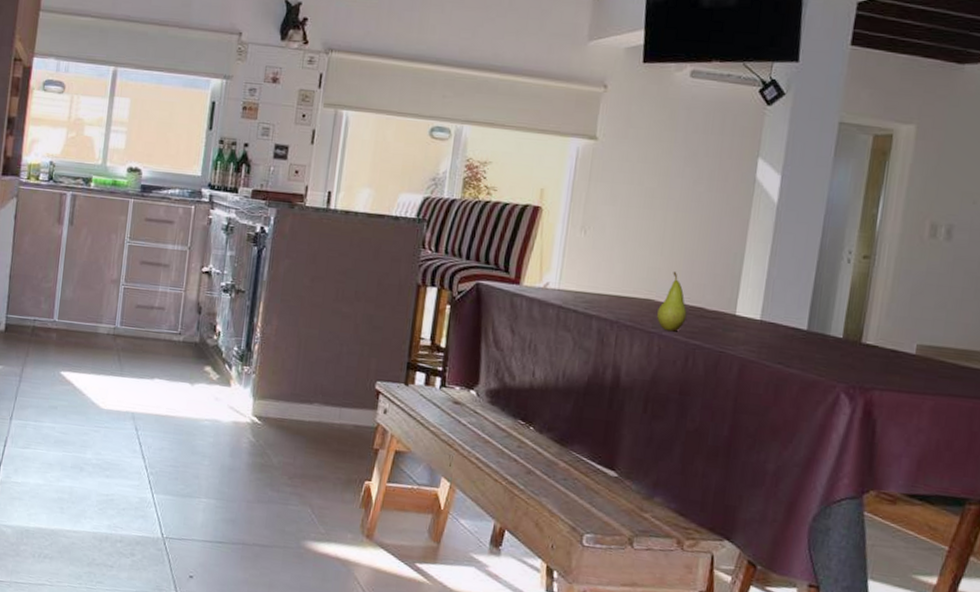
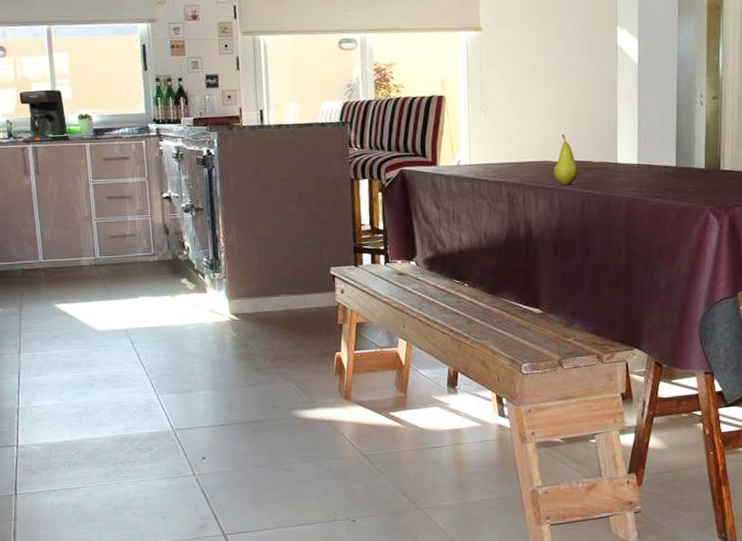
coffee maker: none [62,133,115,193] -> present [19,89,70,144]

